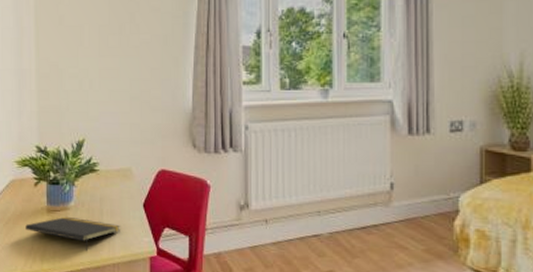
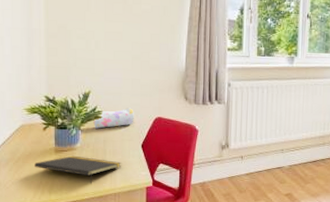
pencil case: none [88,158,134,184] -> present [93,107,134,129]

